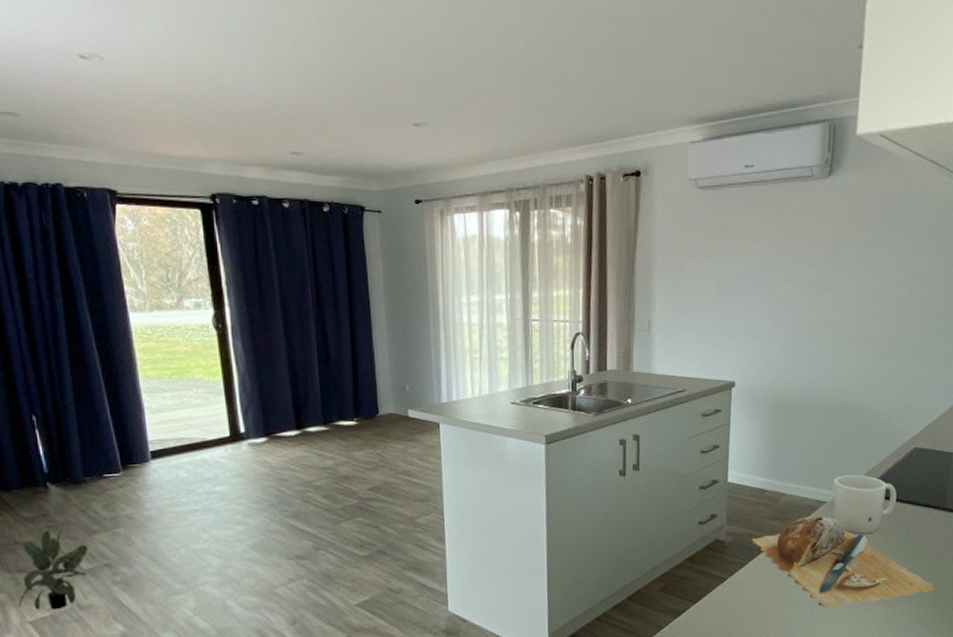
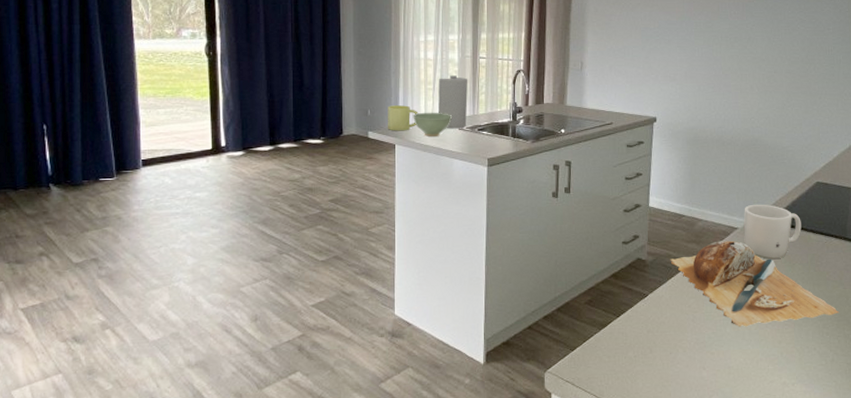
potted plant: present [19,530,88,610] -> none [13,226,79,299]
mug: none [429,378,464,408] -> present [387,105,419,131]
bowl: none [458,384,504,413] -> present [413,112,453,137]
paper towel holder: none [485,341,520,404] -> present [437,75,468,129]

